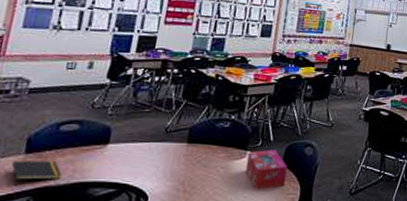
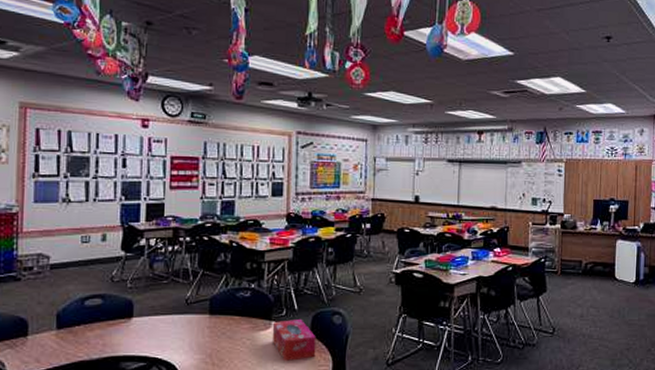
notepad: present [11,160,62,186] -> none [46,336,93,361]

